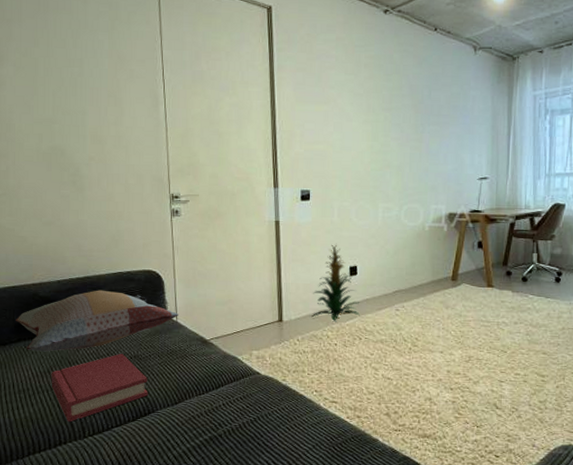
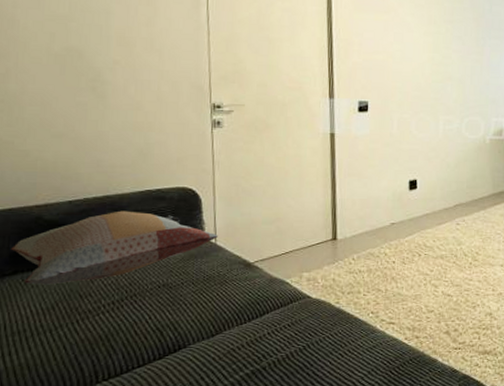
hardback book: present [51,353,148,421] -> none [56,282,179,365]
indoor plant: present [312,244,360,321] -> none [369,157,420,238]

